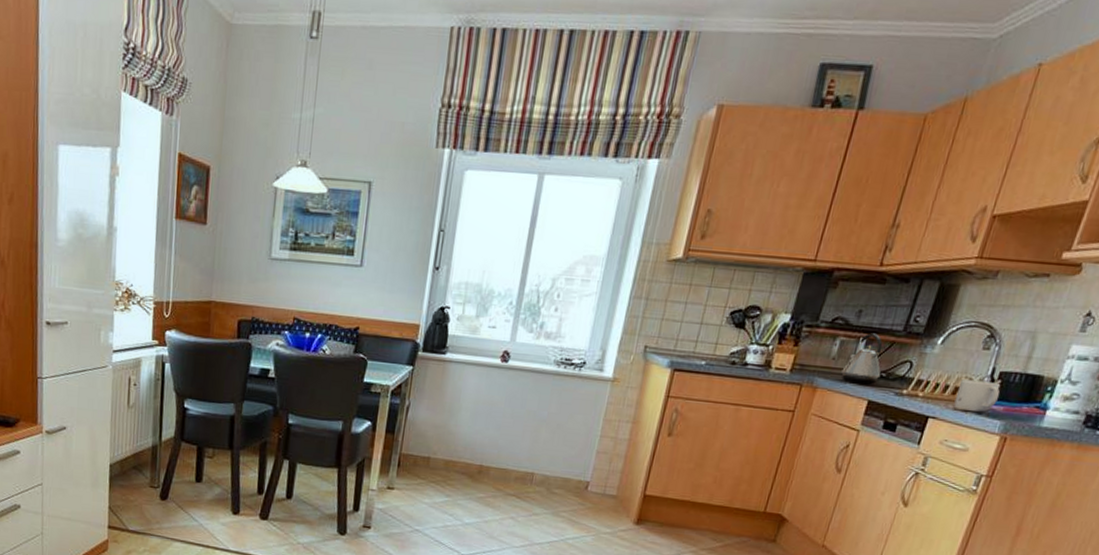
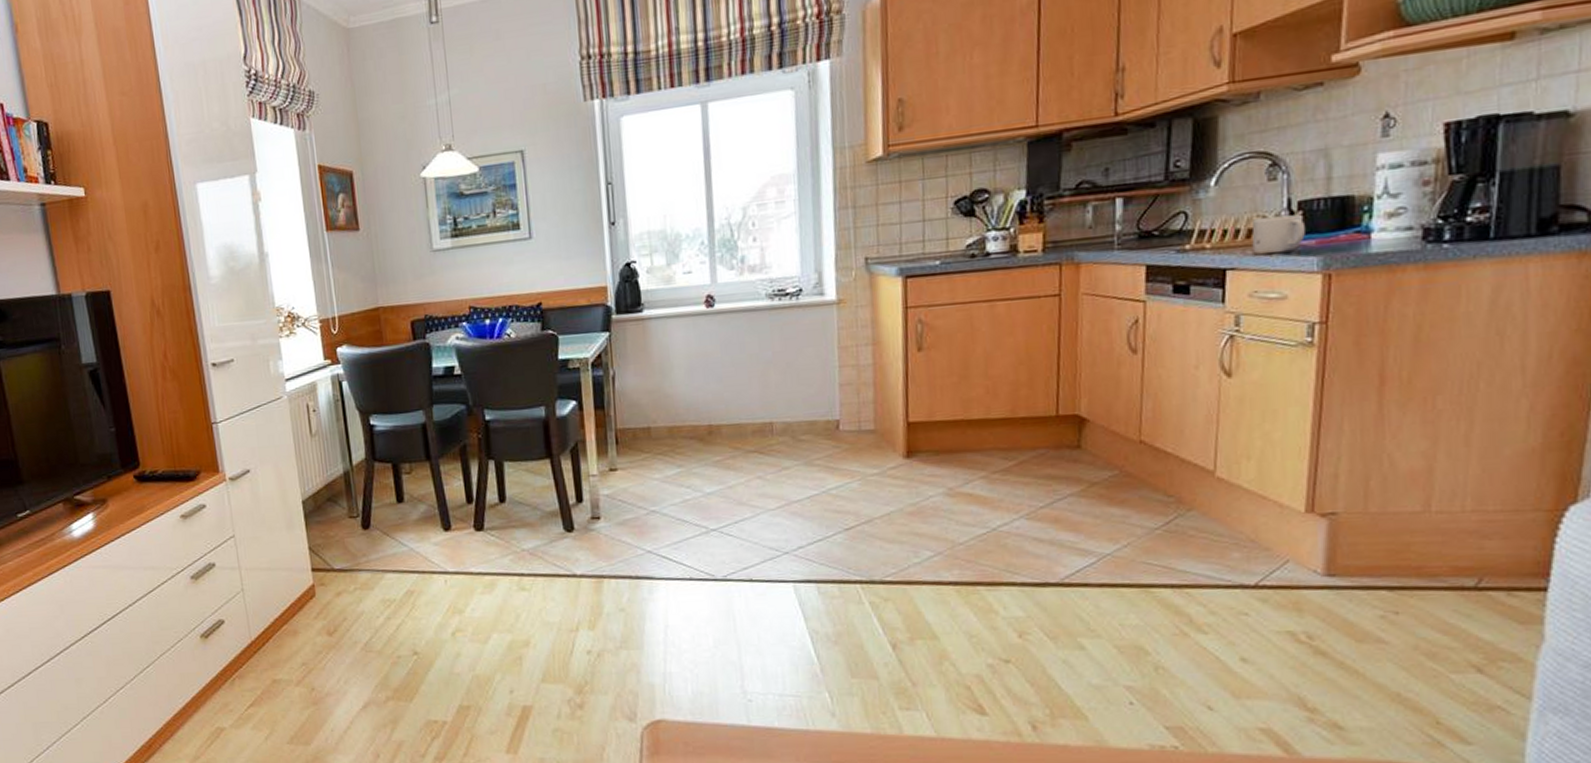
kettle: present [841,333,883,385] -> none [1104,189,1153,250]

